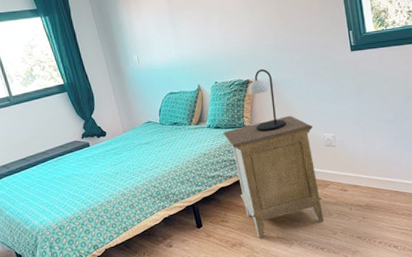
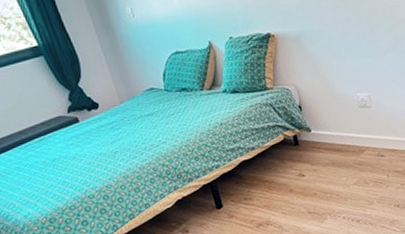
nightstand: present [223,115,324,238] -> none [242,73,360,215]
table lamp: present [248,69,286,132] -> none [269,20,315,95]

